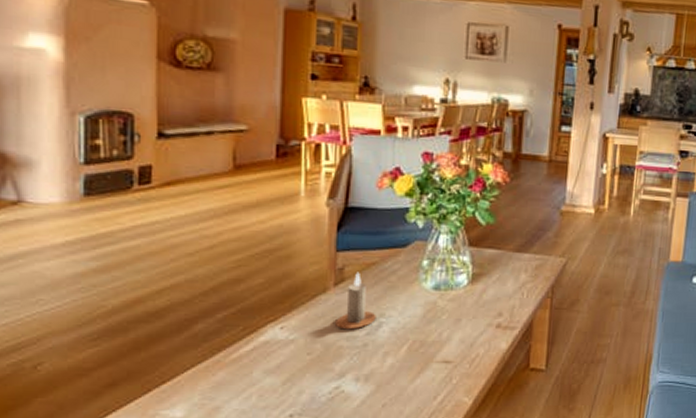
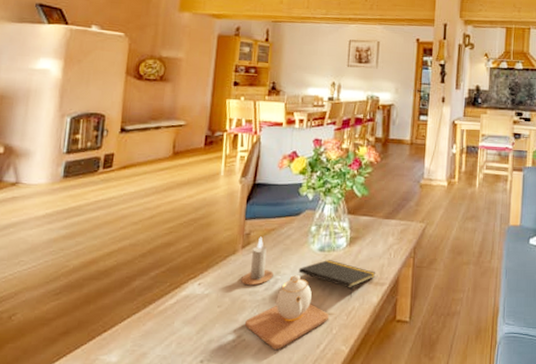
teapot: none [342,318,448,402] -> present [244,275,330,349]
notepad: none [408,300,505,344] -> present [298,260,376,298]

